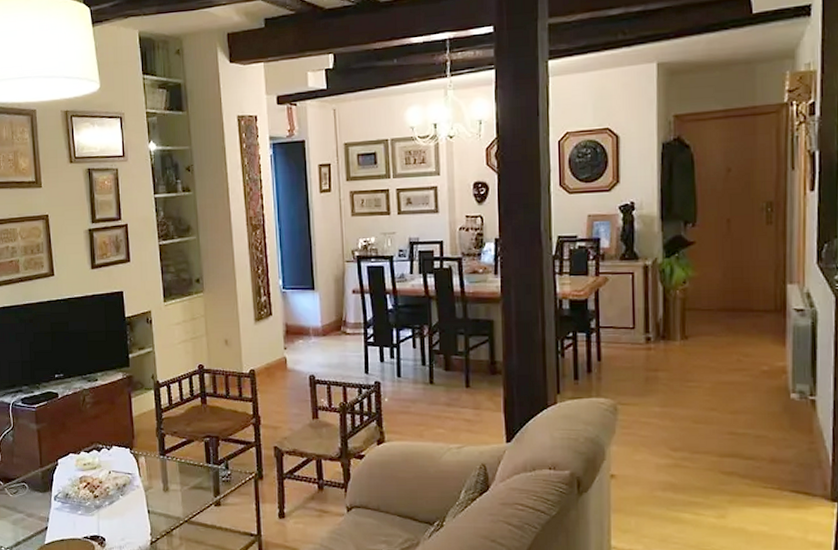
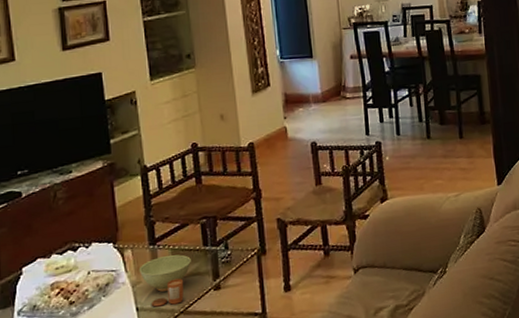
bowl: none [150,467,195,499] -> present [138,254,191,292]
candle: none [160,490,189,513] -> present [151,278,184,307]

